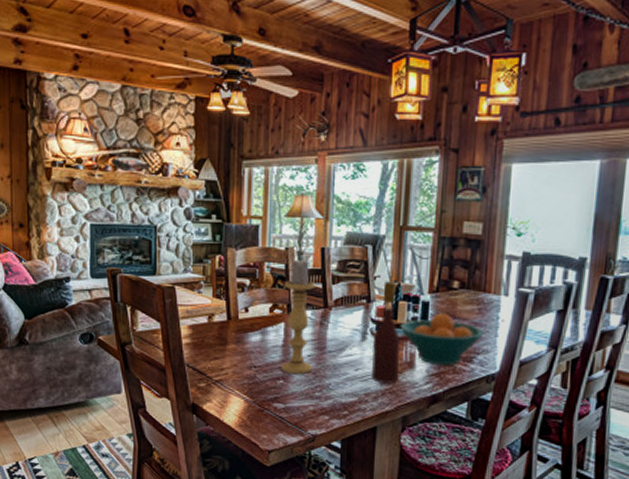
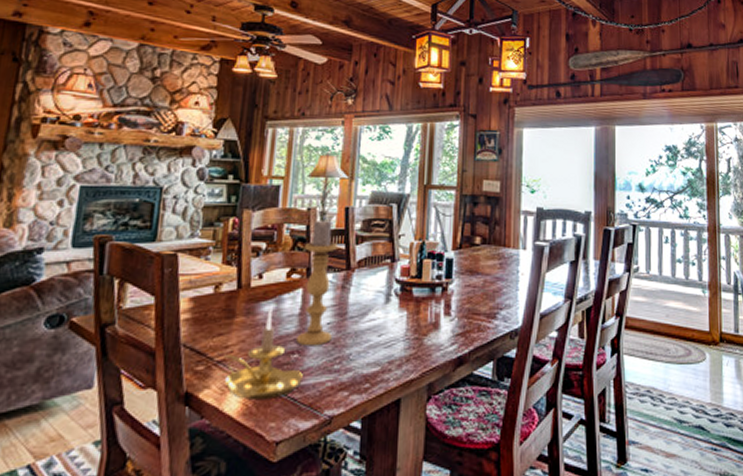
candle holder: none [221,339,288,416] -> present [224,308,303,399]
wine bottle: present [371,280,401,384] -> none [396,238,426,348]
fruit bowl: present [400,313,485,366] -> none [425,269,506,325]

